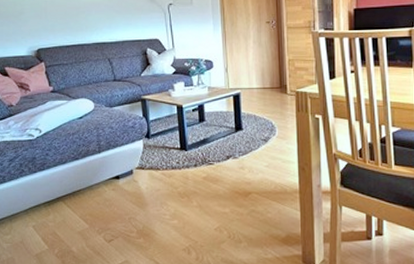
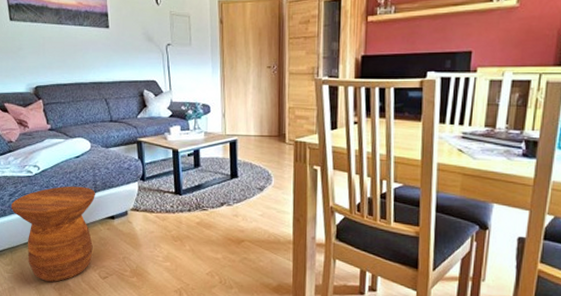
side table: none [10,147,100,249] -> present [10,186,96,282]

